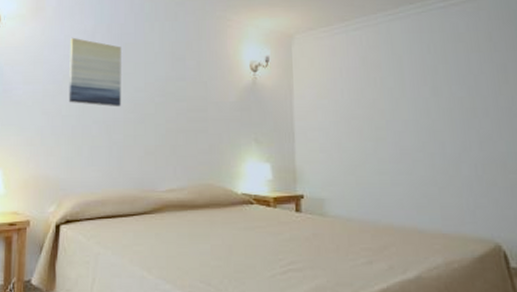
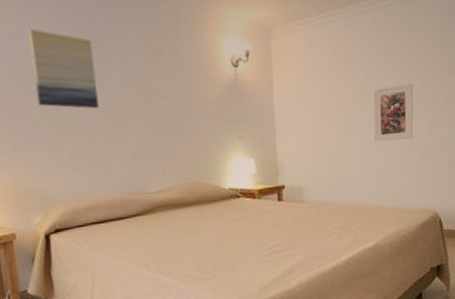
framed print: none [407,91,460,154] -> present [373,83,414,142]

